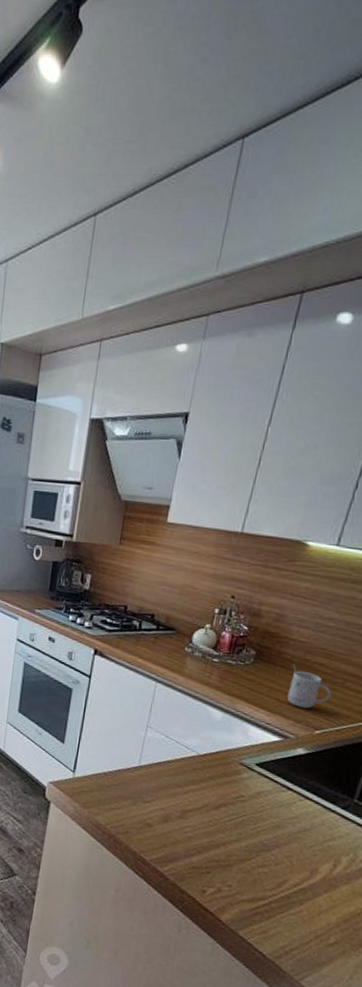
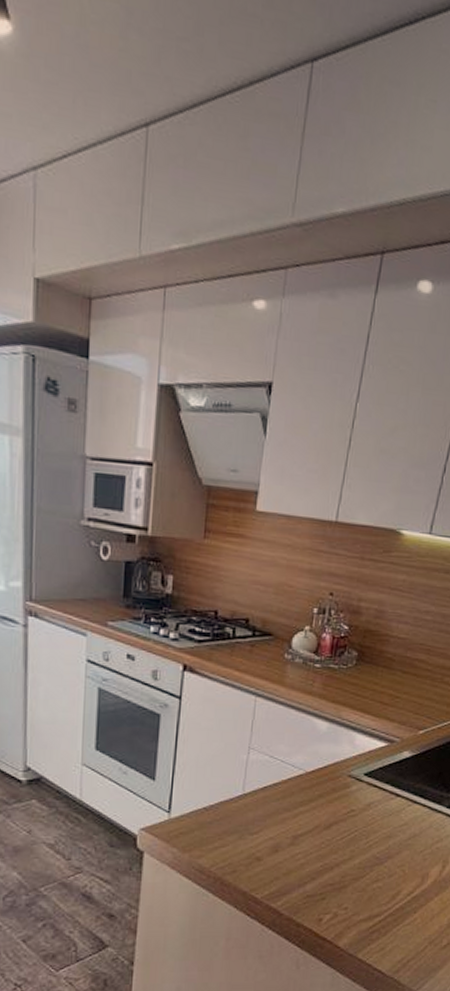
mug: present [287,664,332,709] -> none [390,663,432,709]

